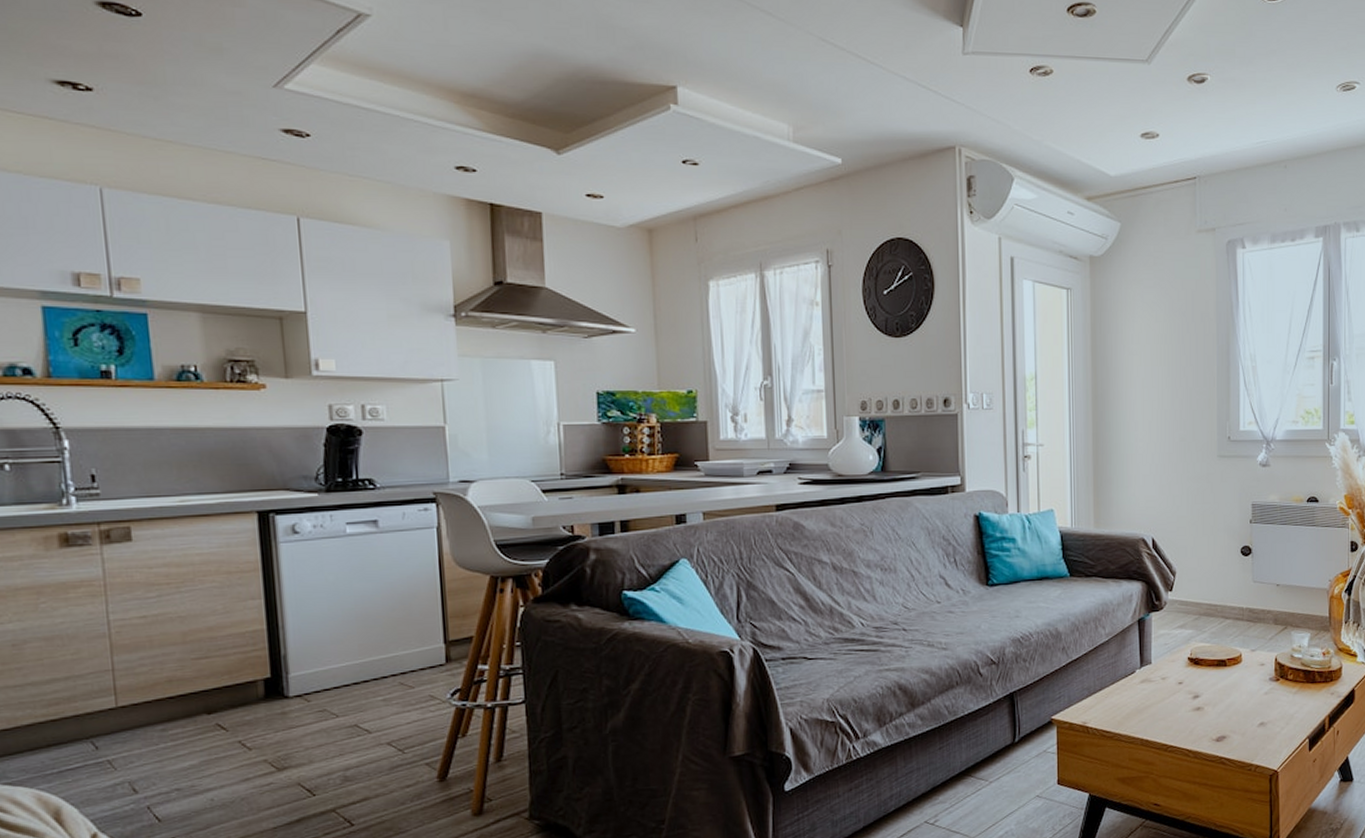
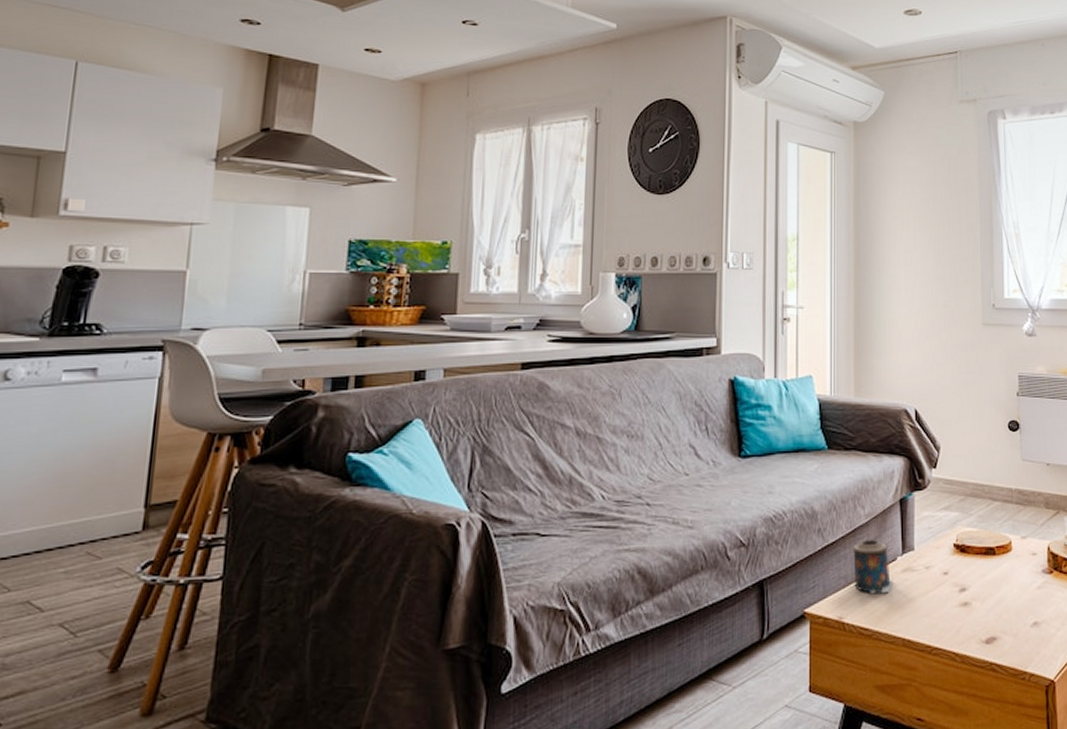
candle: none [1095,655,1133,702] -> present [853,540,894,594]

